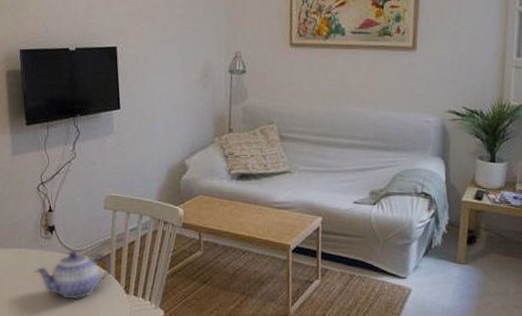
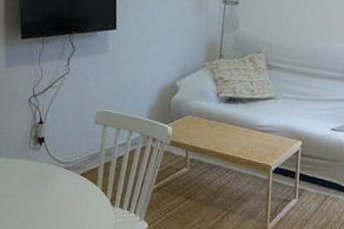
teapot: present [35,251,112,301] -> none [21,163,100,211]

